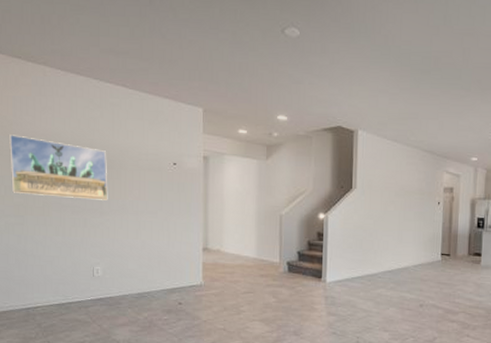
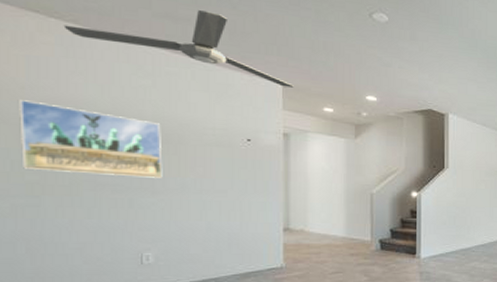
ceiling fan: none [37,43,213,111] -> present [63,10,294,88]

